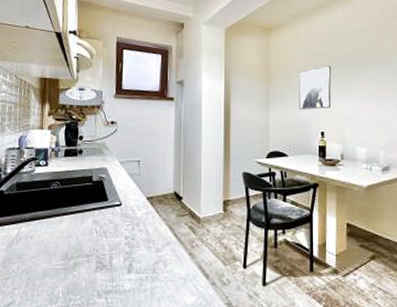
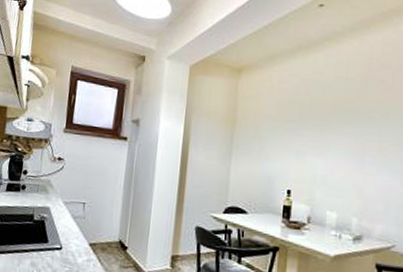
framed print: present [299,66,331,109] -> none [265,116,305,164]

